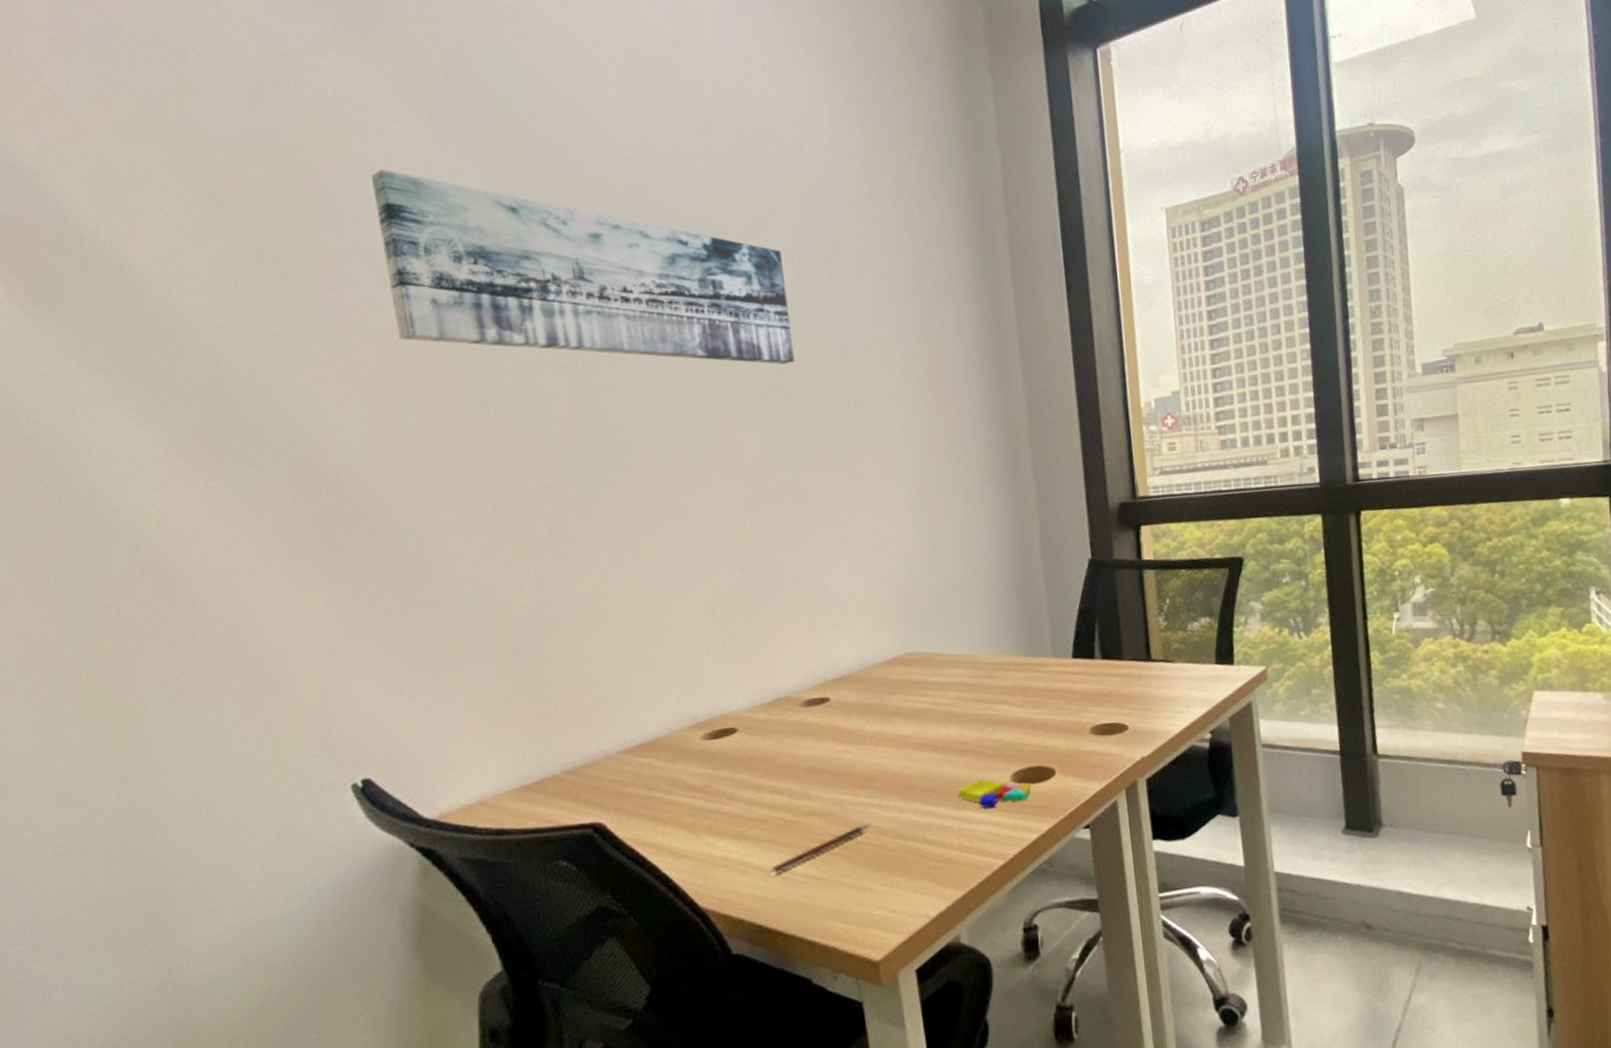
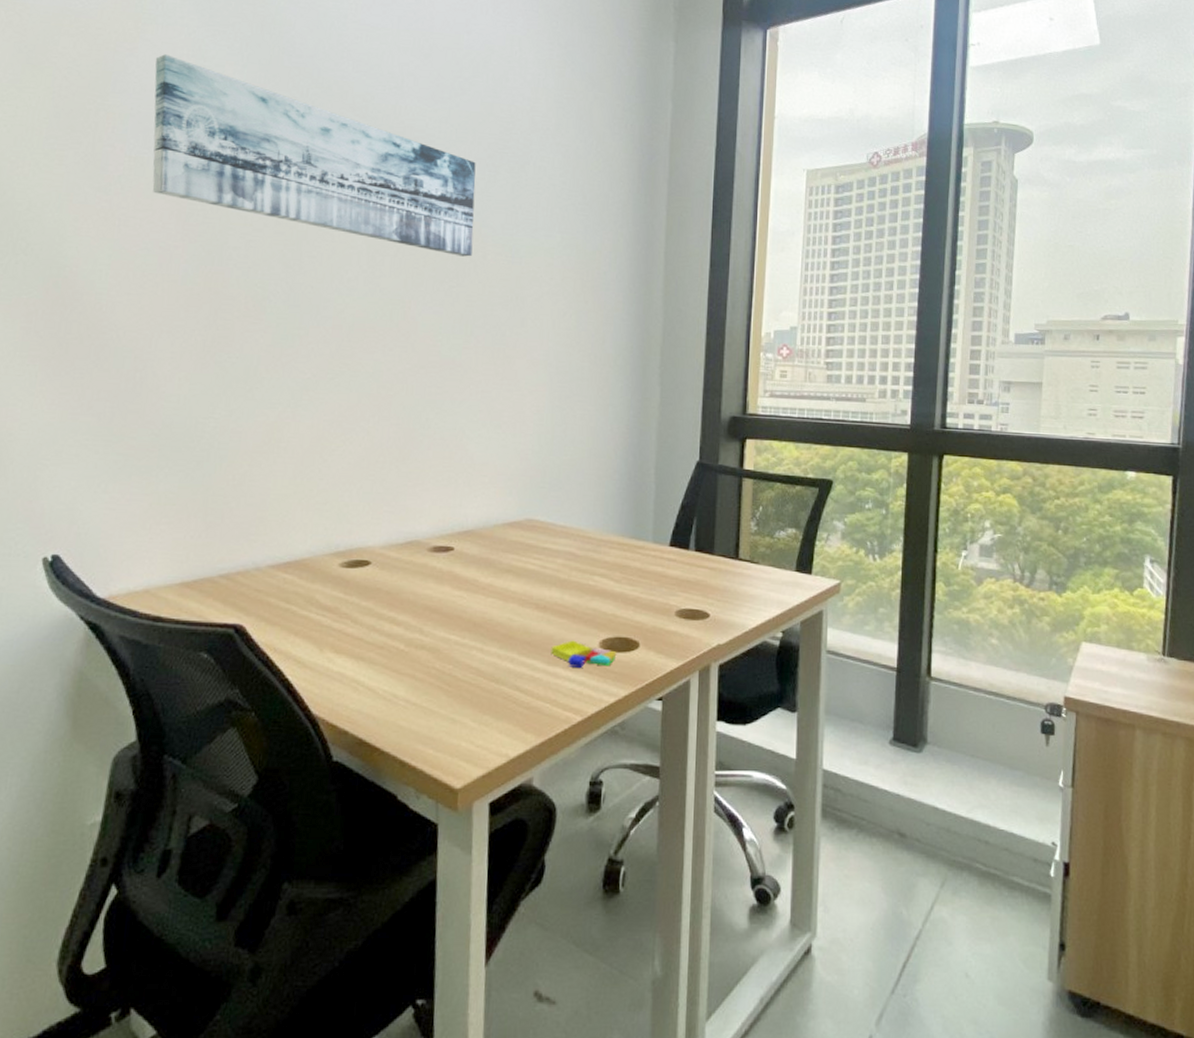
pen: present [770,823,871,873] -> none [378,663,472,694]

